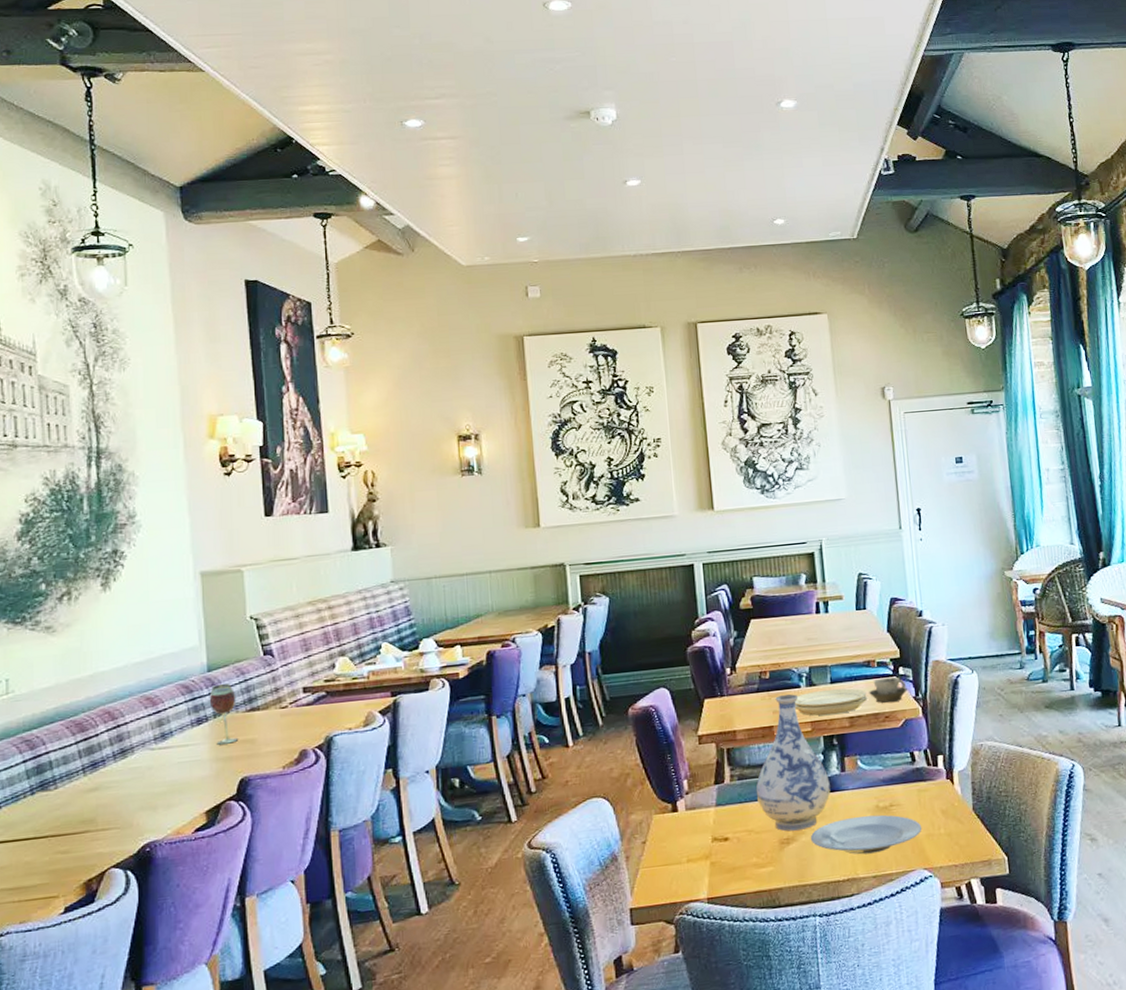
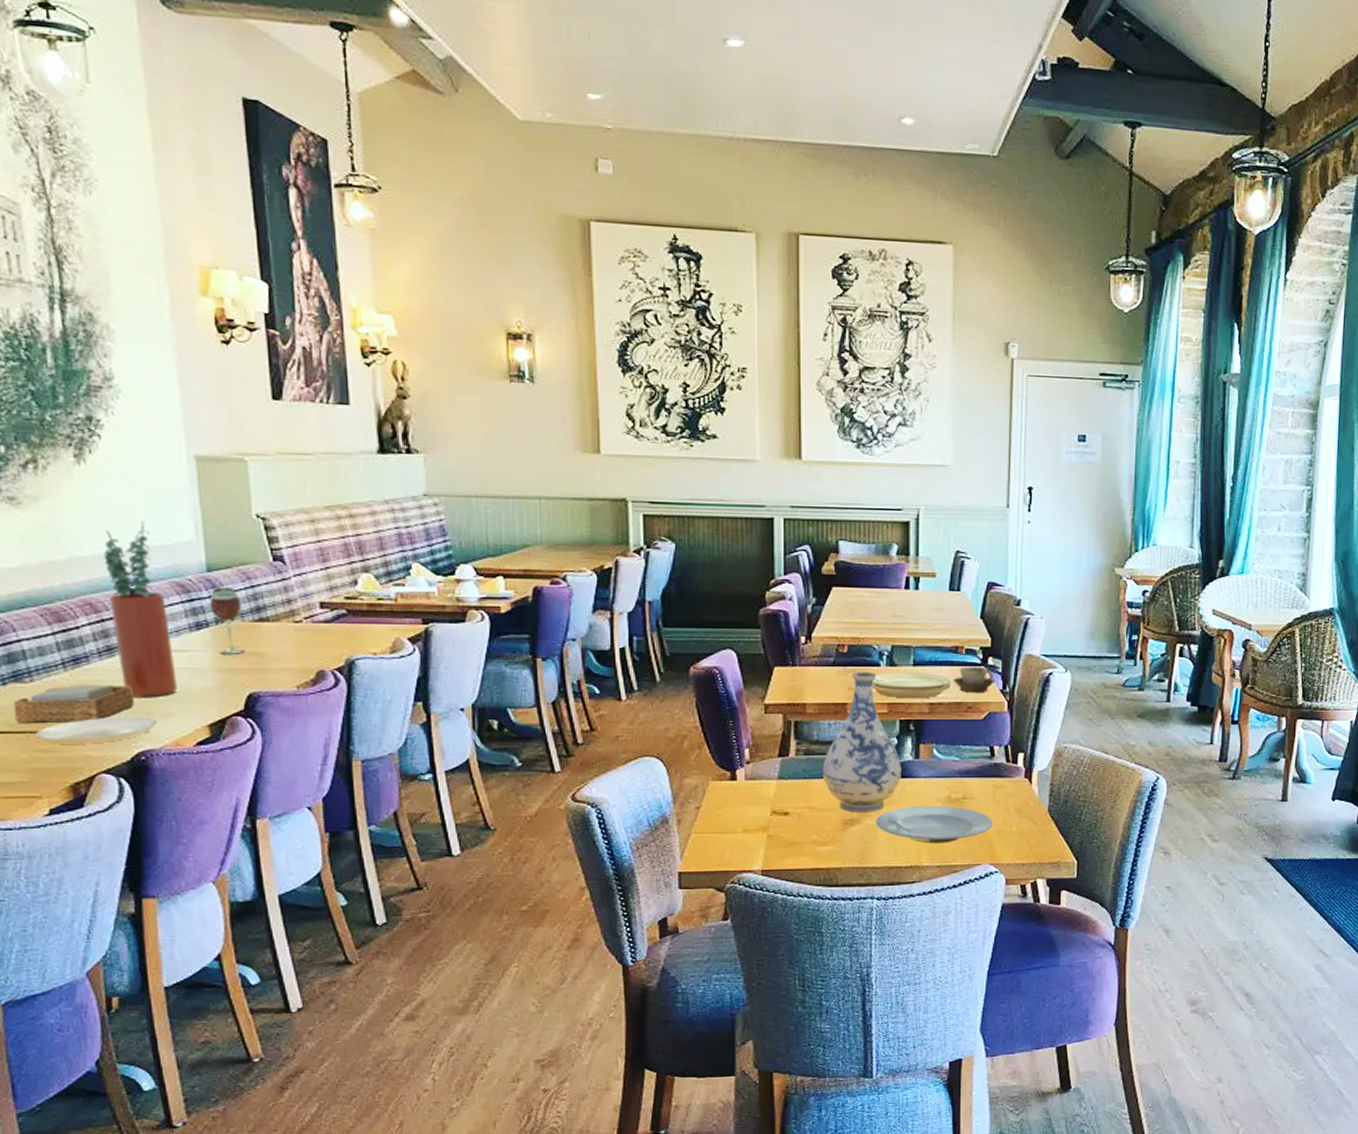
napkin holder: none [39,783,142,828] -> present [13,684,134,723]
plate: none [56,810,161,845] -> present [35,716,157,744]
vase: none [122,634,180,794] -> present [104,521,177,698]

